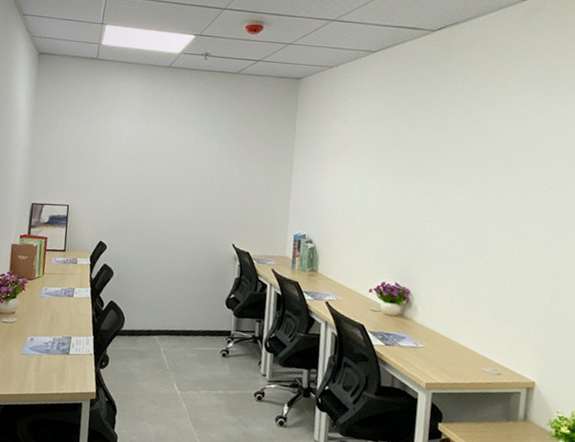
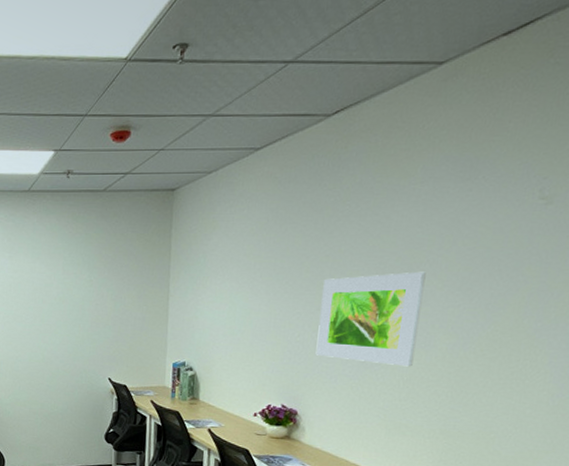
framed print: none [426,168,522,256] -> present [315,271,426,367]

